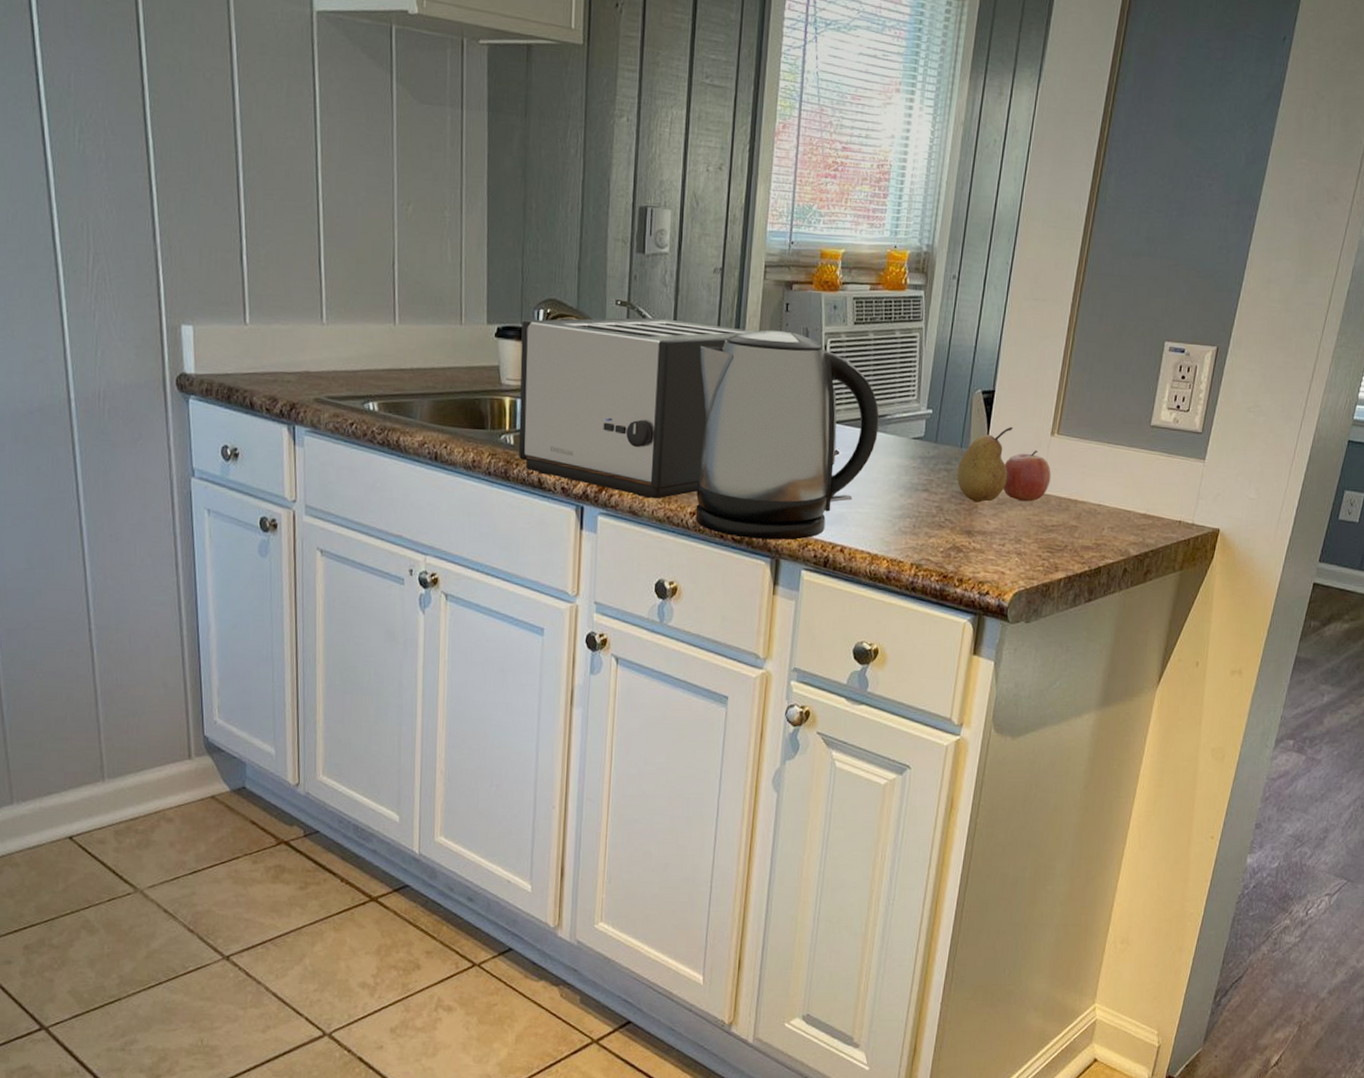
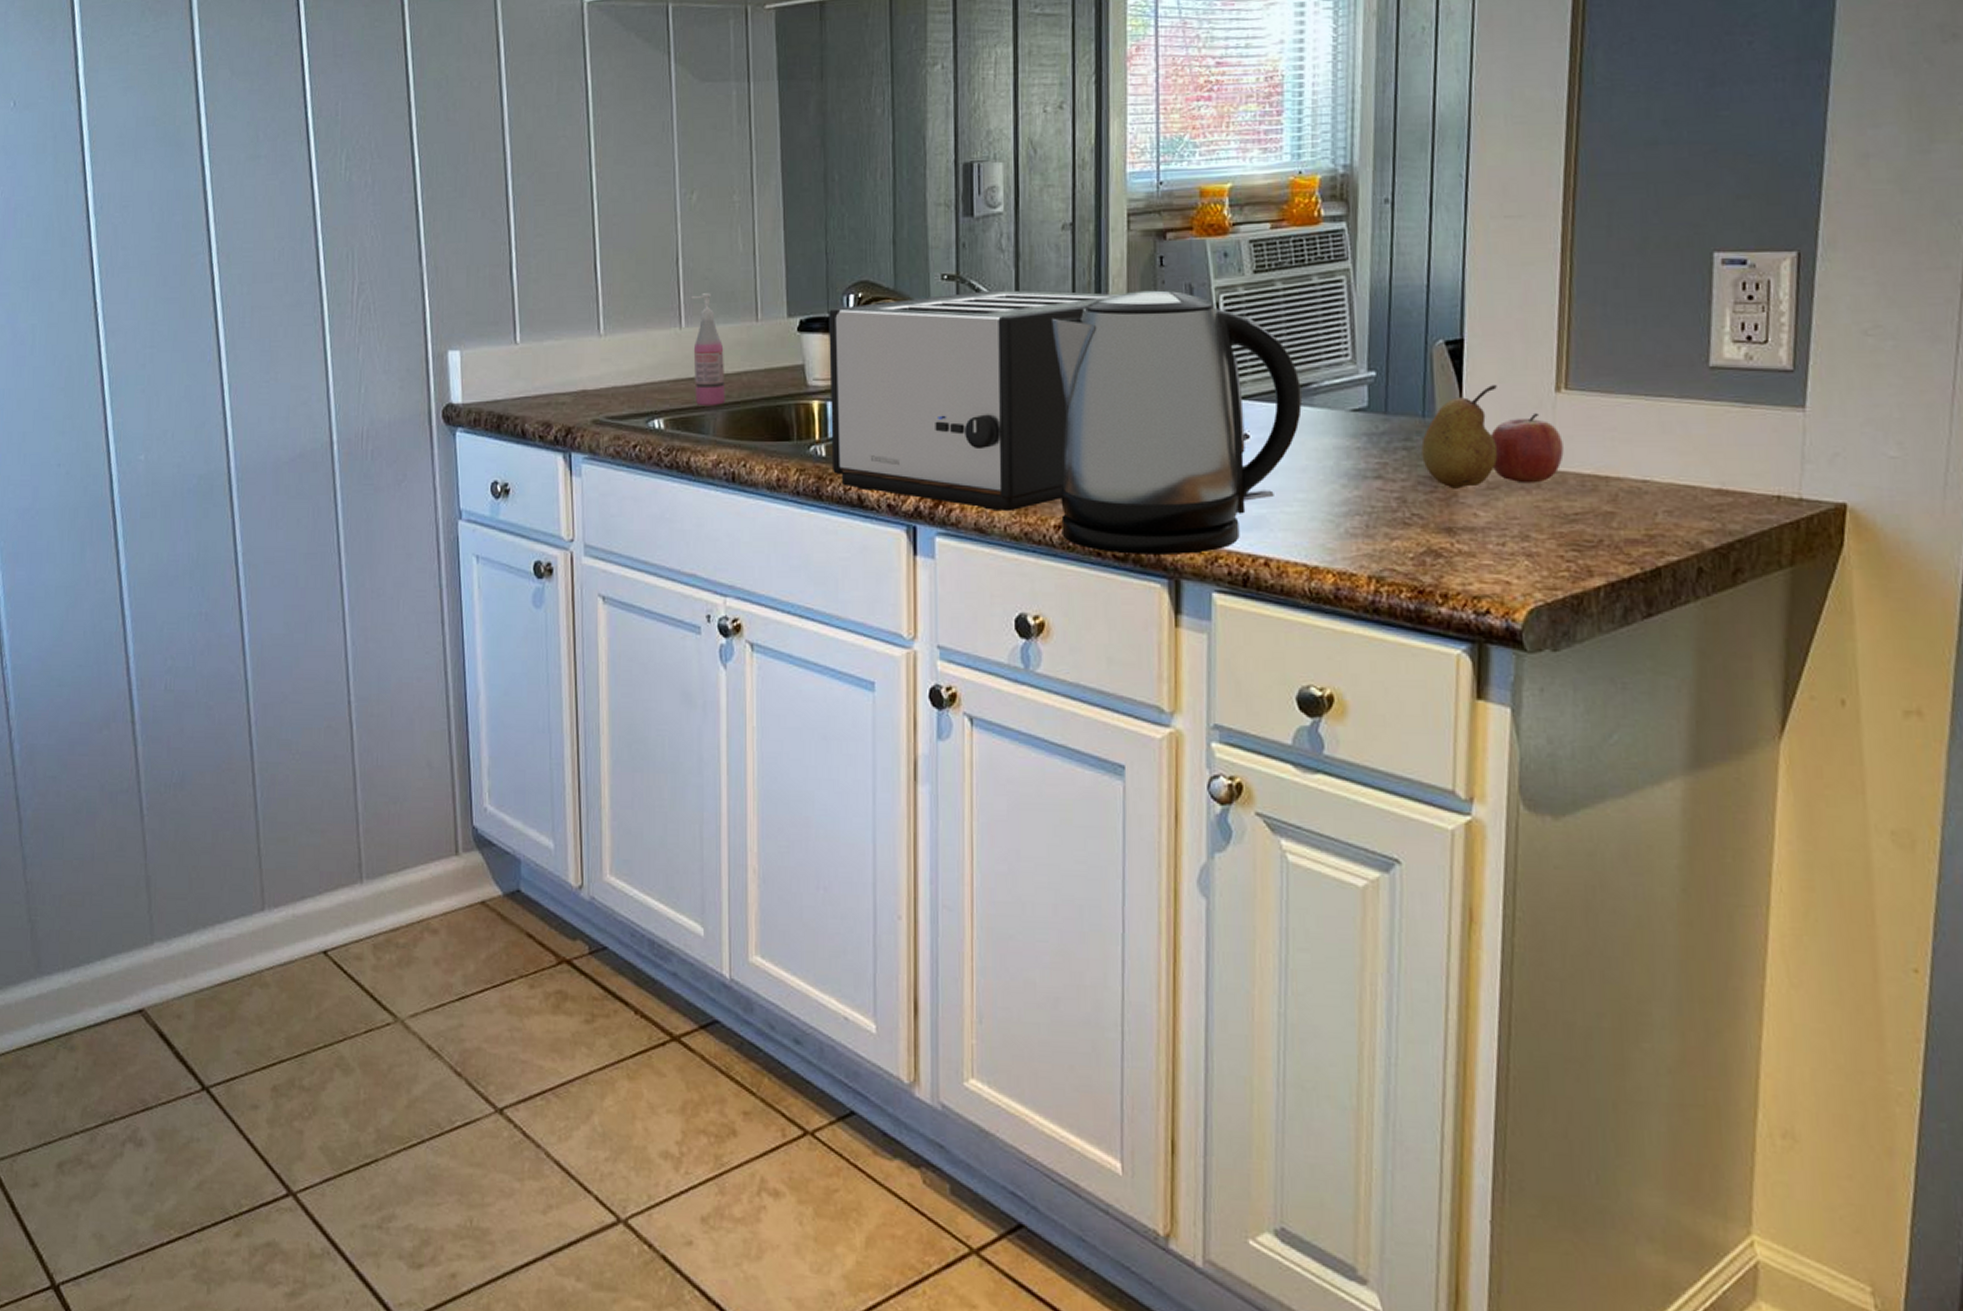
soap dispenser: none [404,296,432,395] -> present [690,293,726,407]

